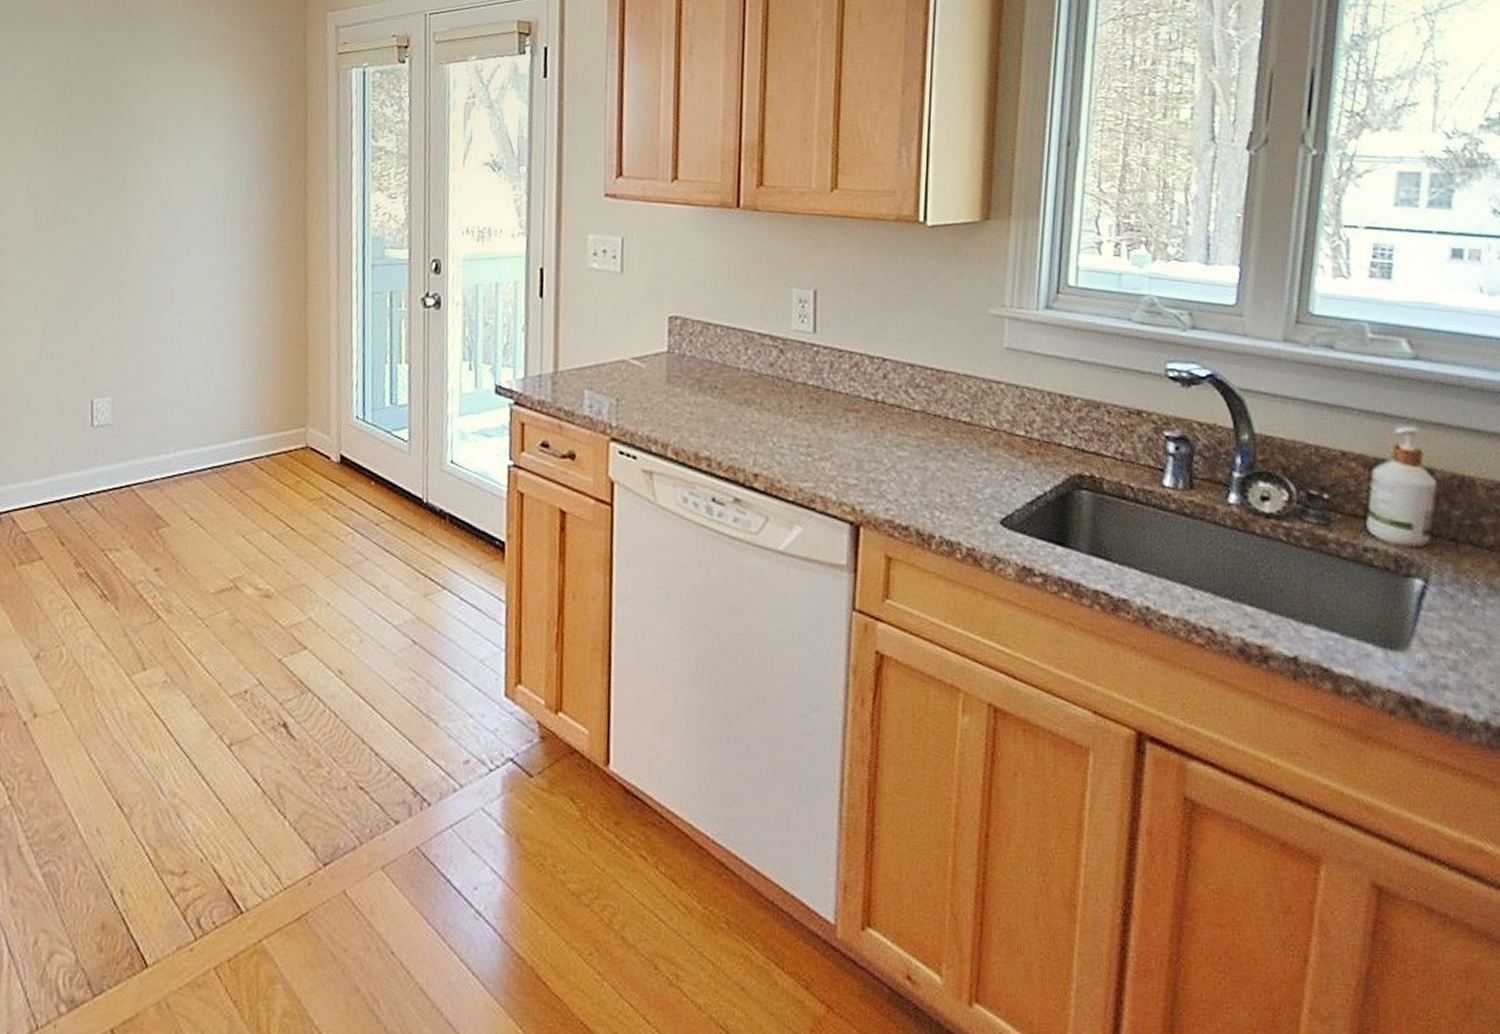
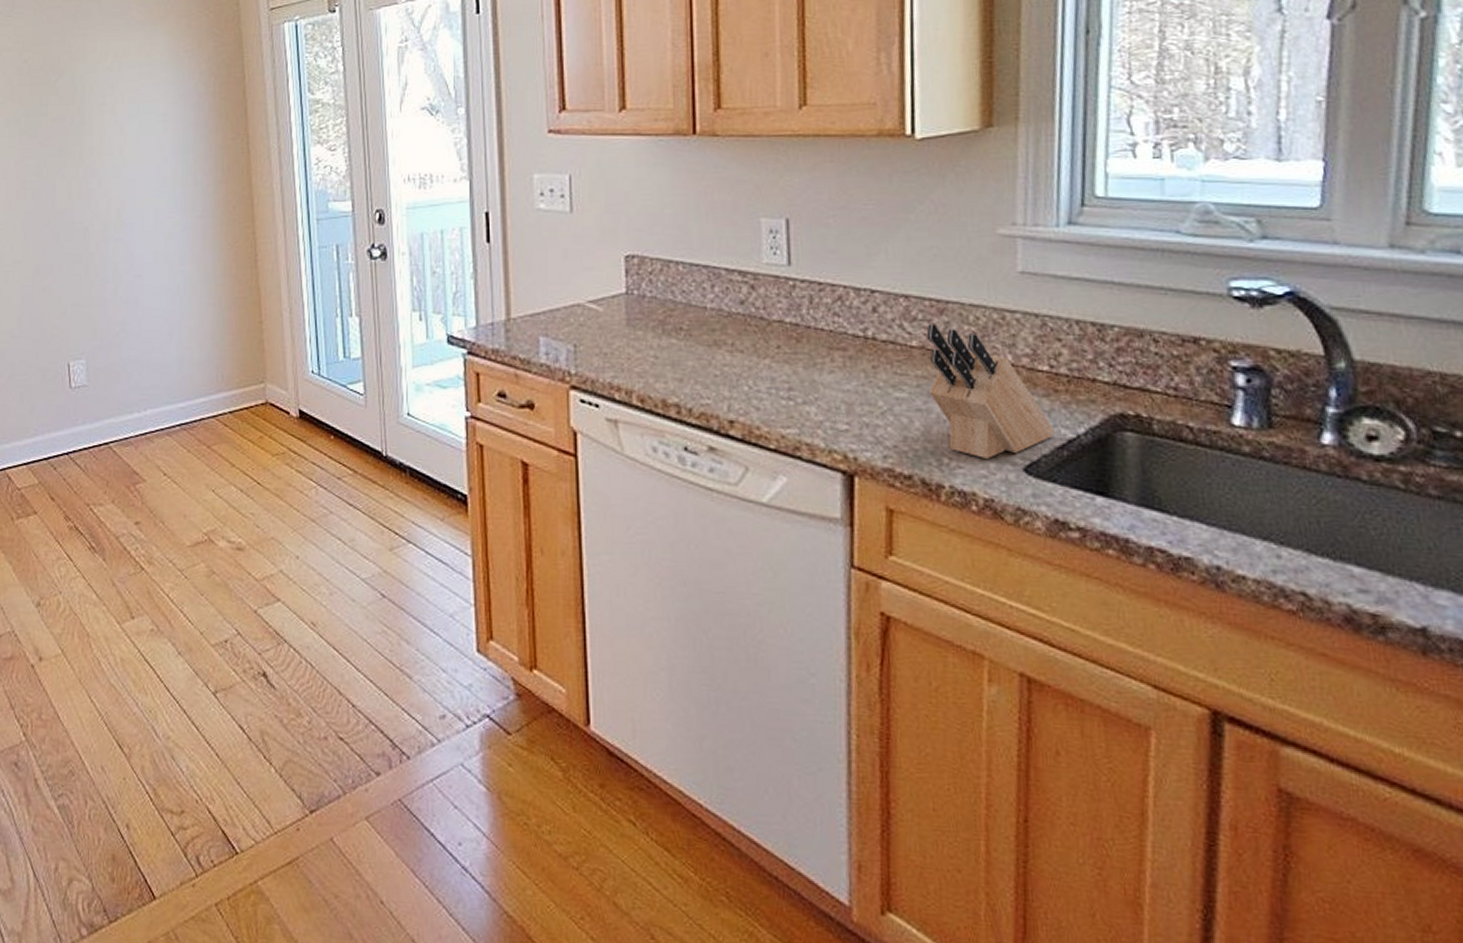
knife block: none [927,391,1026,512] -> present [926,324,1055,459]

